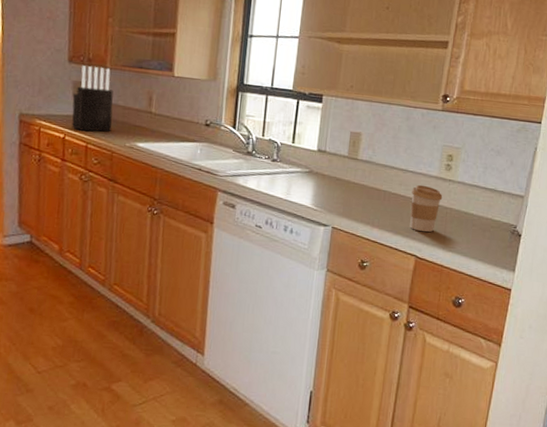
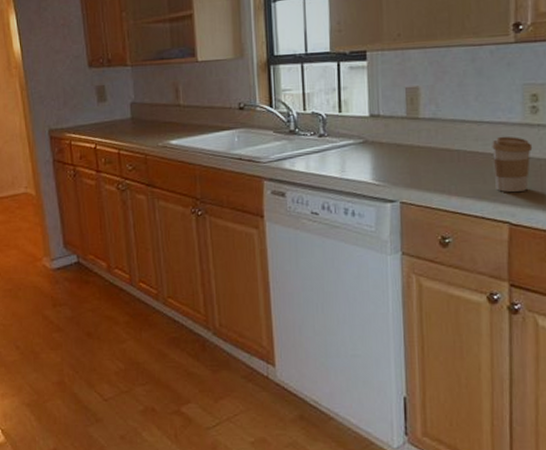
knife block: present [71,65,114,132] -> none [97,66,142,138]

